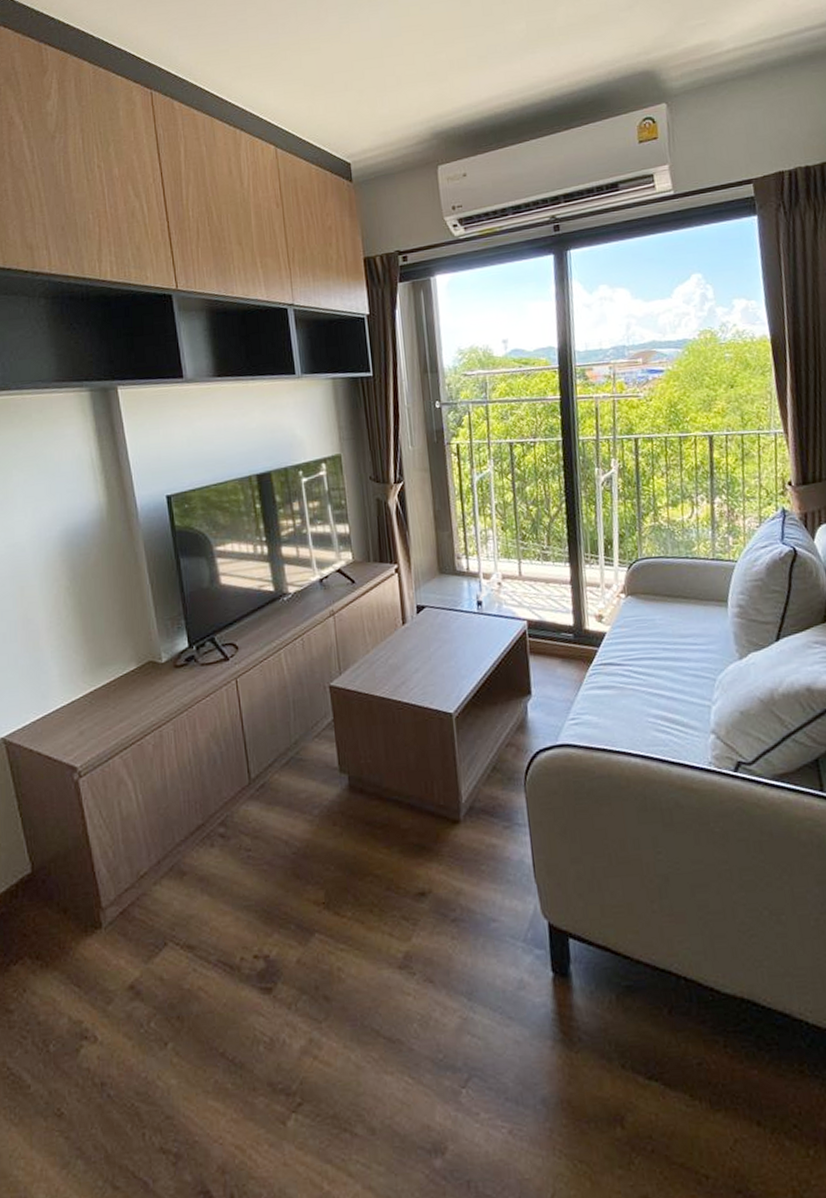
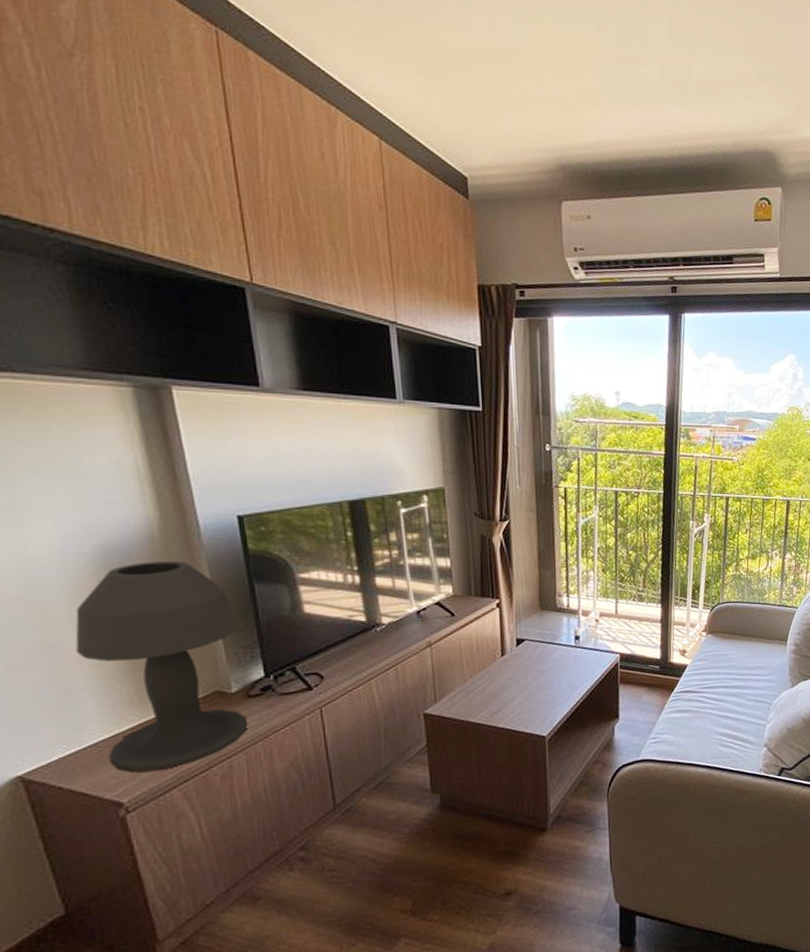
table lamp: none [45,540,175,739] -> present [75,560,248,773]

